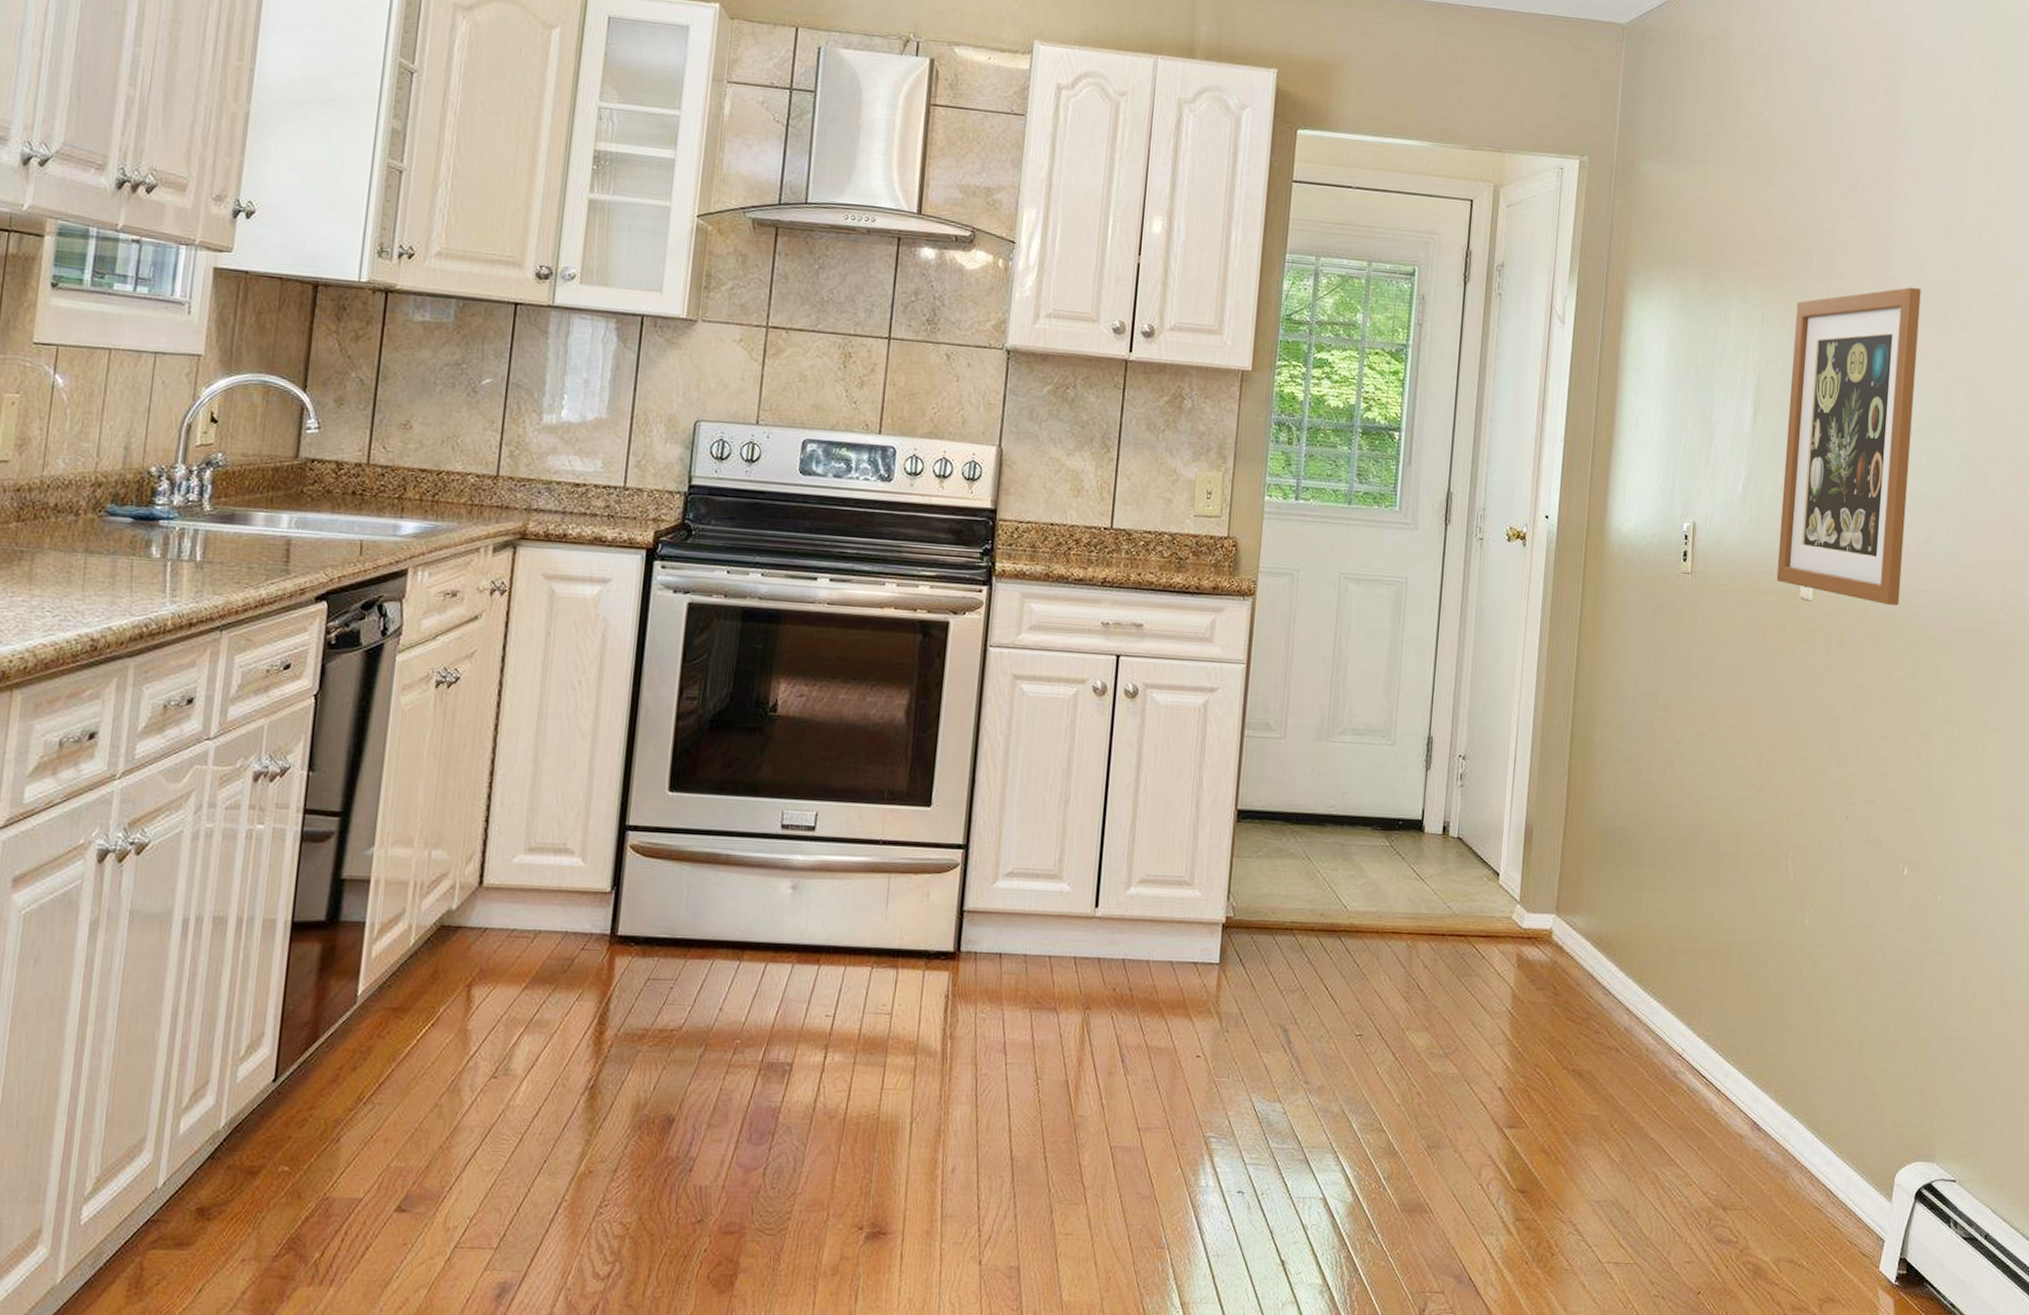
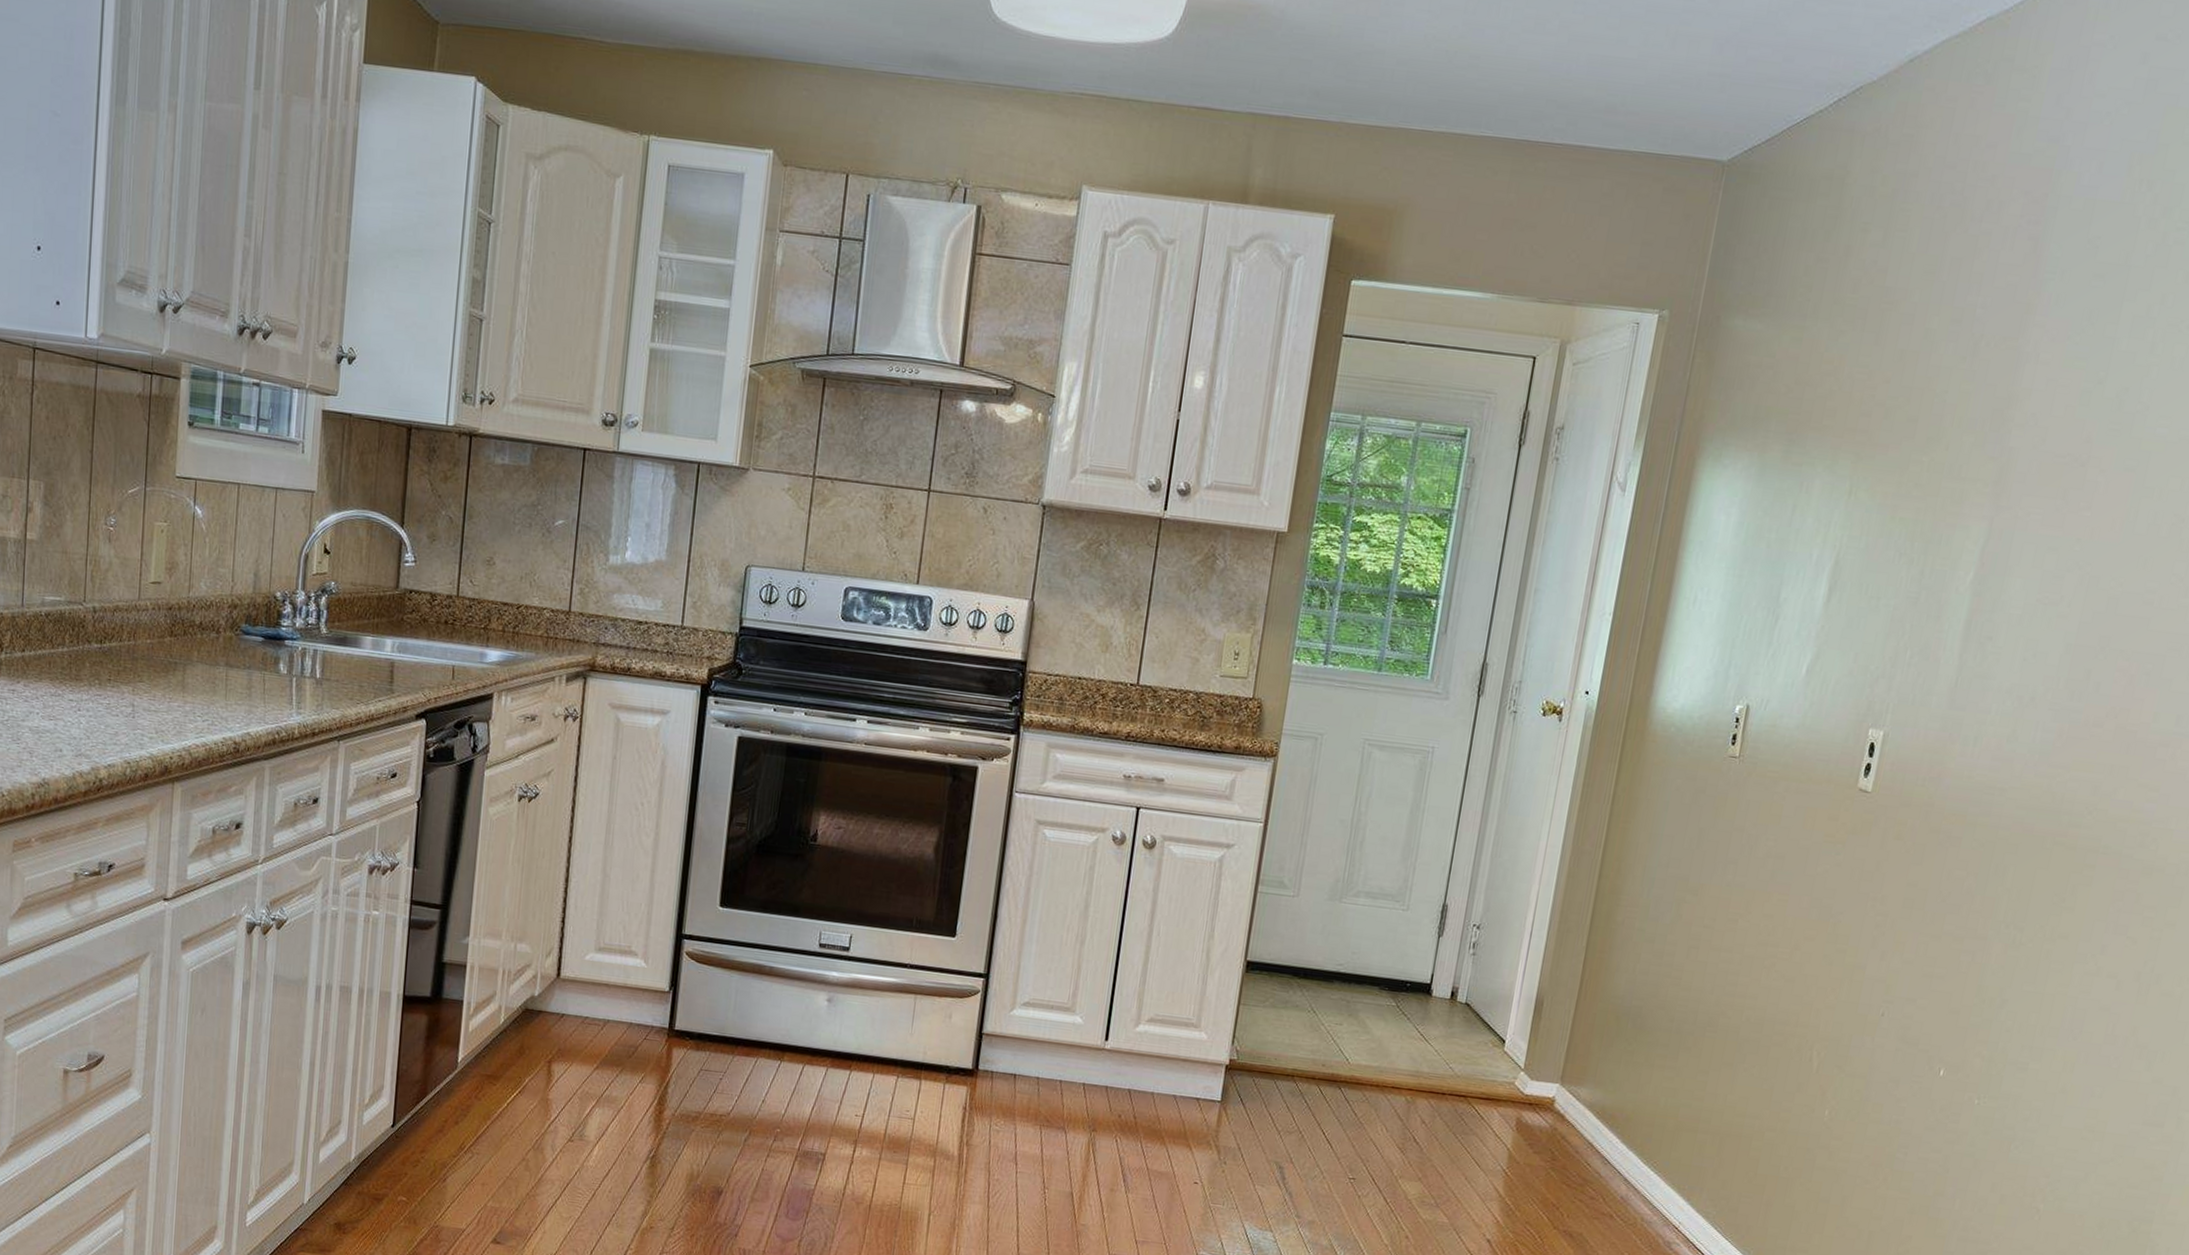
wall art: present [1776,287,1921,605] -> none [1833,460,2041,802]

